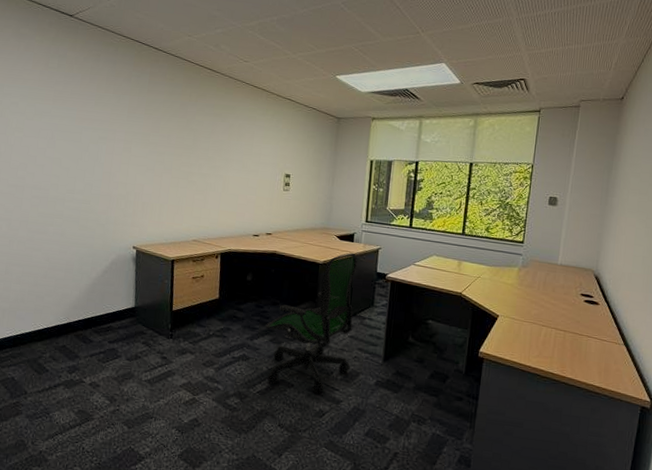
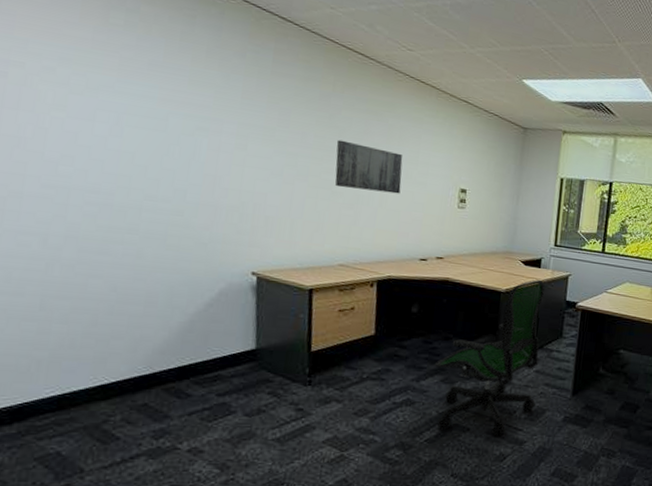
wall art: none [190,139,241,181] -> present [335,139,403,194]

